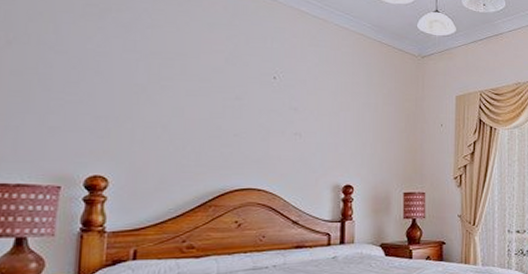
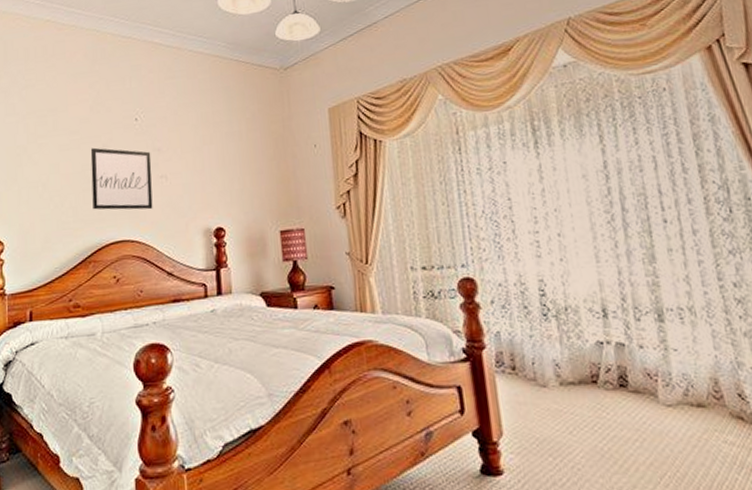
wall art: none [219,97,287,163] -> present [90,147,153,210]

